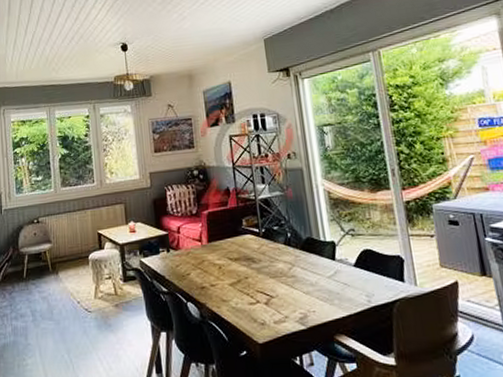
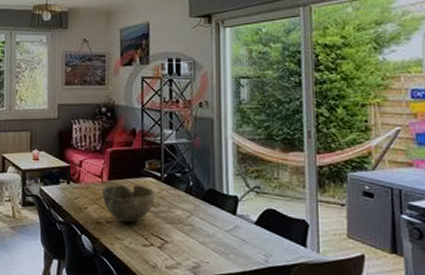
bowl: none [203,243,256,283] -> present [102,184,155,222]

